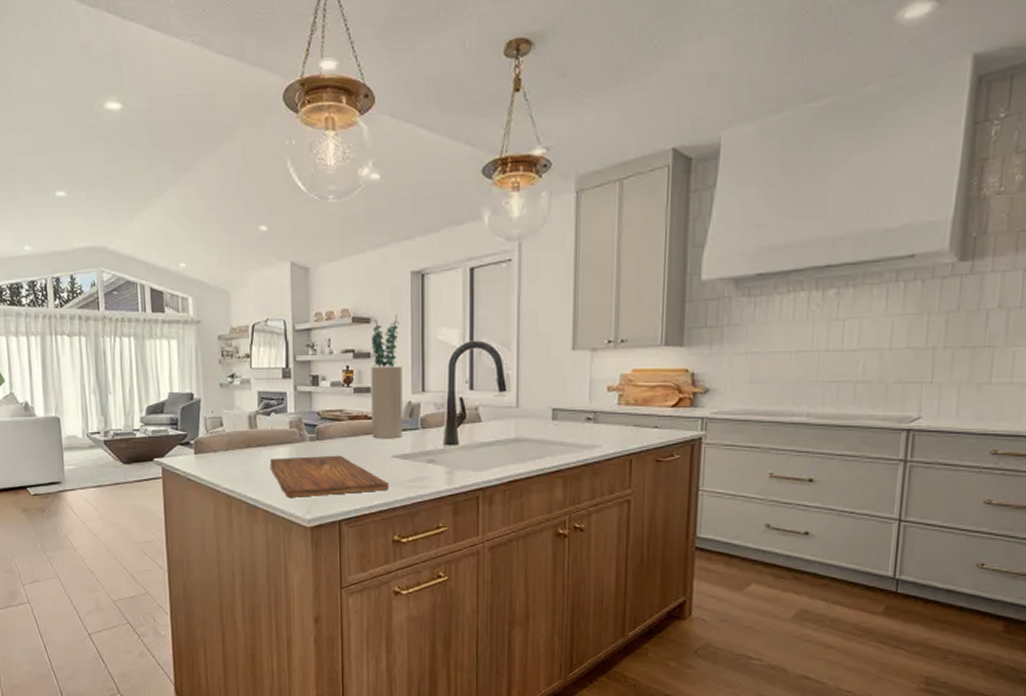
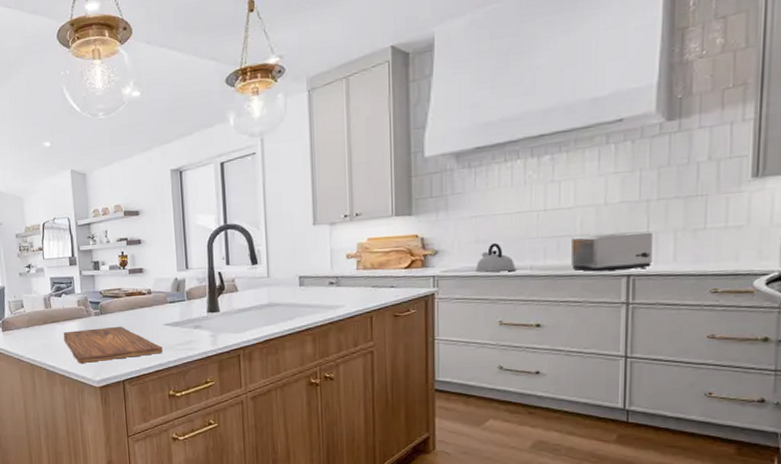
vase: present [371,314,403,439] -> none [141,206,172,311]
kettle: none [747,385,792,418] -> present [475,243,516,273]
toaster: none [850,382,937,424] -> present [571,232,654,272]

